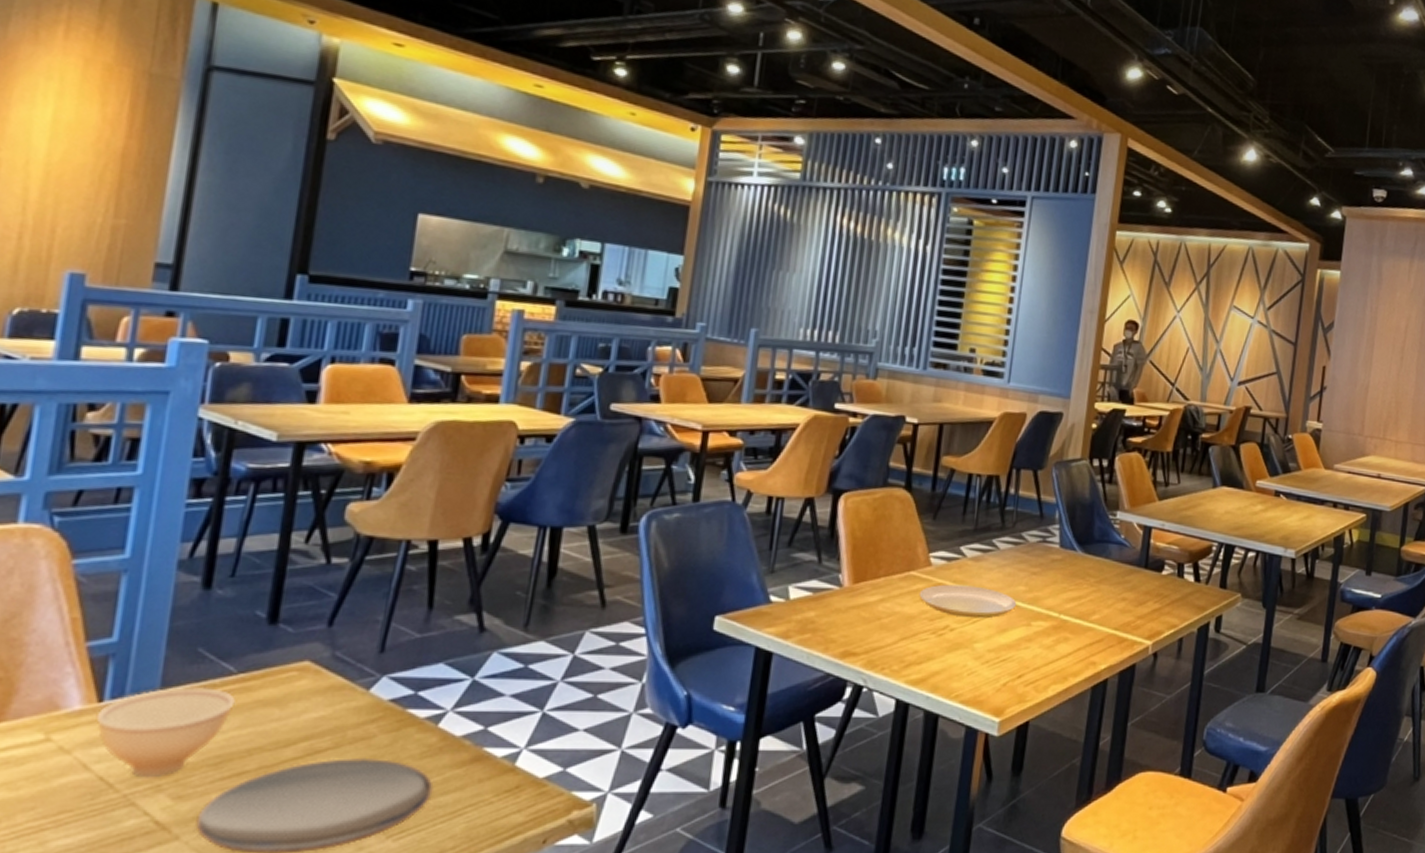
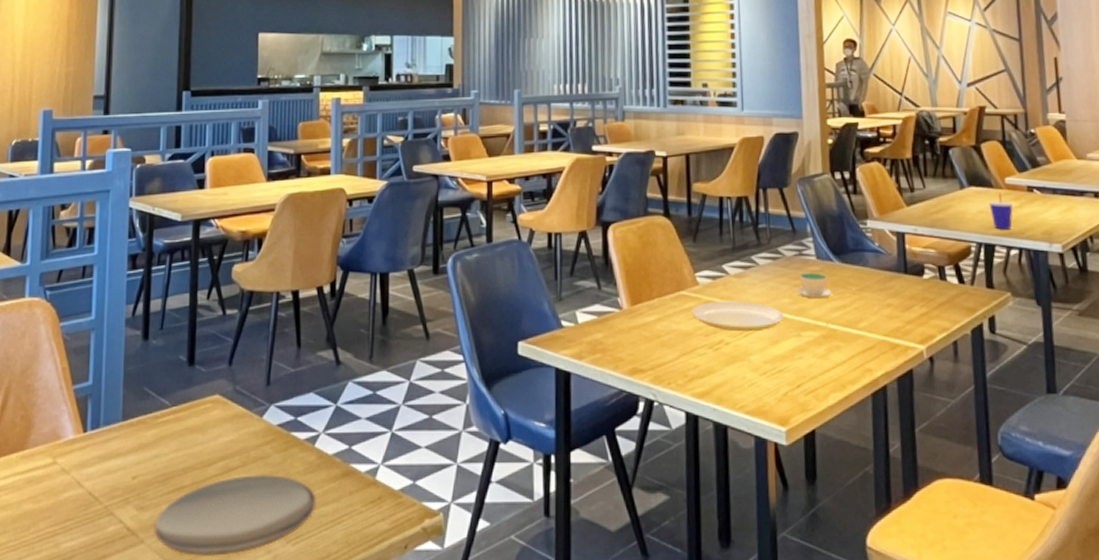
bowl: present [96,687,236,777] -> none [83,419,172,491]
cup: none [1034,560,1071,589] -> present [796,272,834,299]
beverage cup: none [1236,494,1259,532] -> present [989,192,1013,230]

